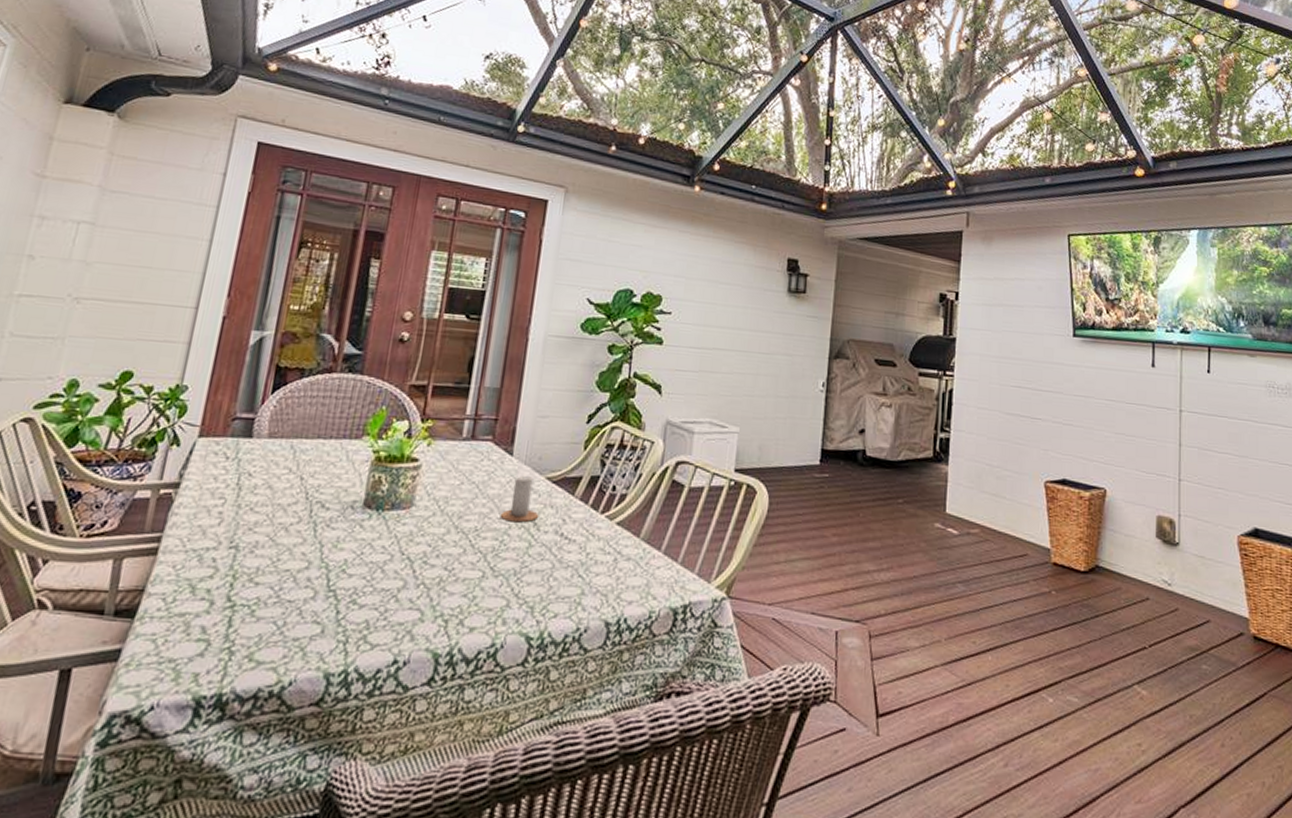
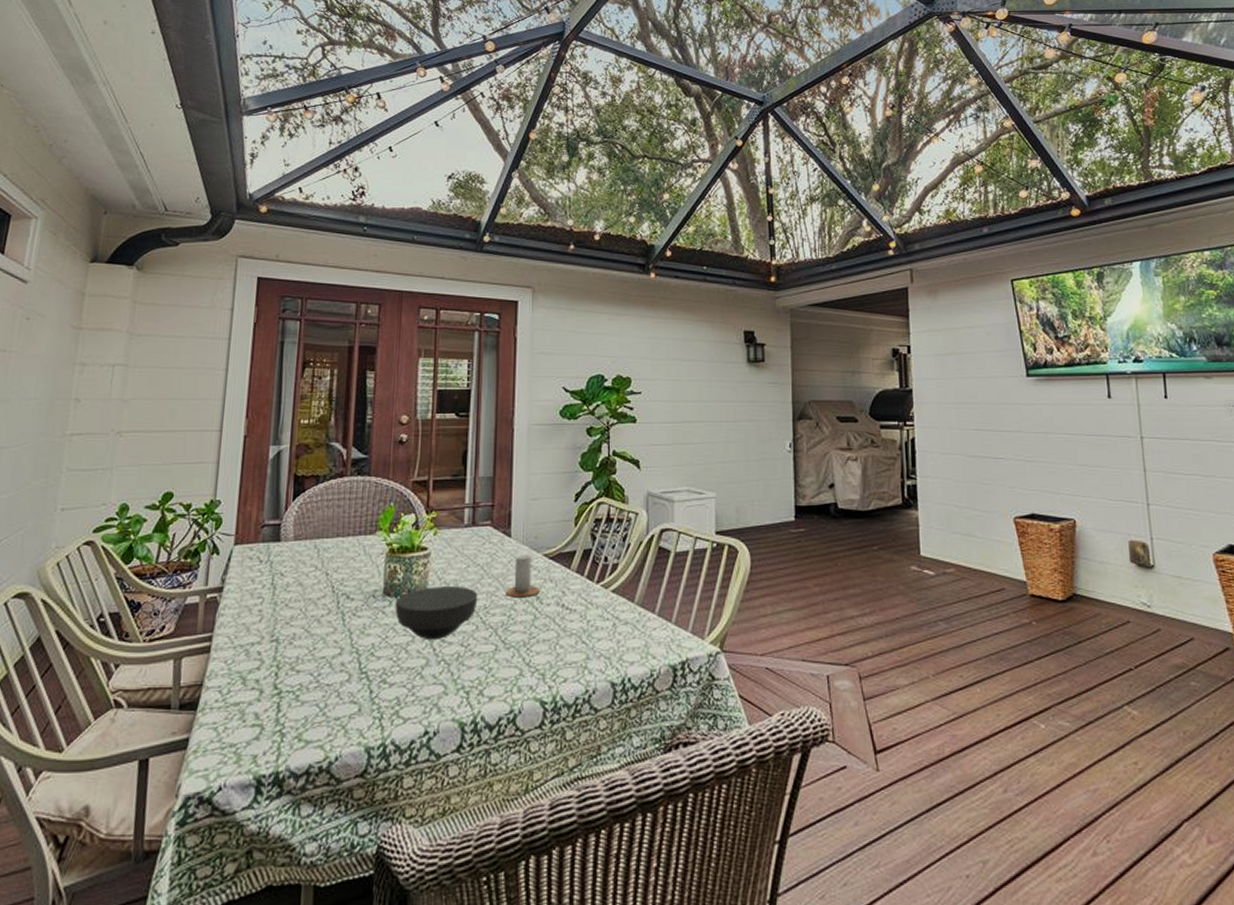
bowl: none [374,502,470,561] -> present [395,586,478,641]

